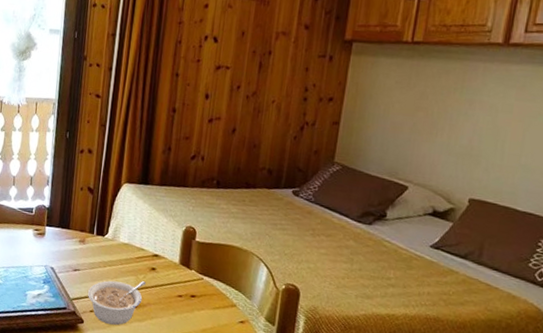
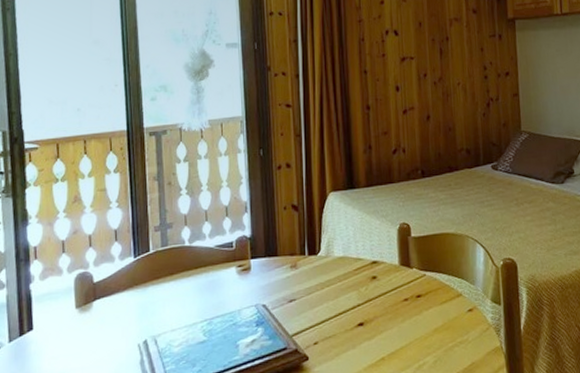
legume: present [88,280,146,326] -> none [309,294,369,353]

